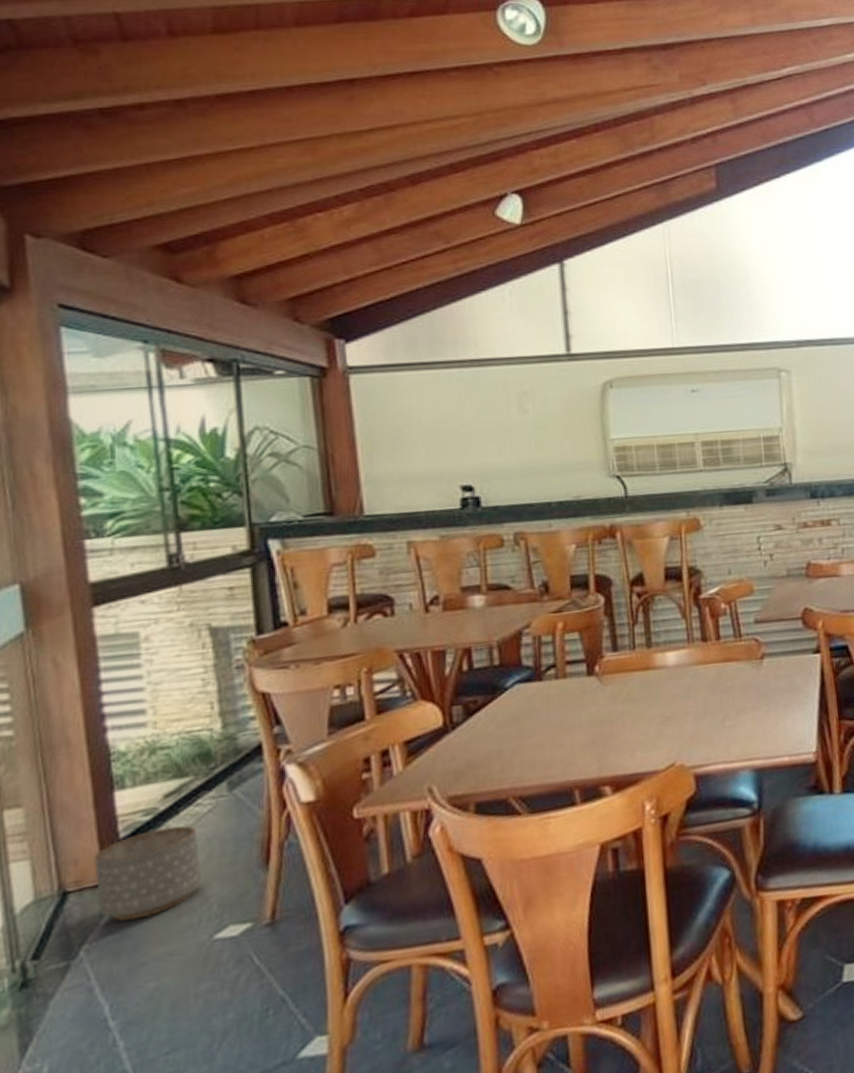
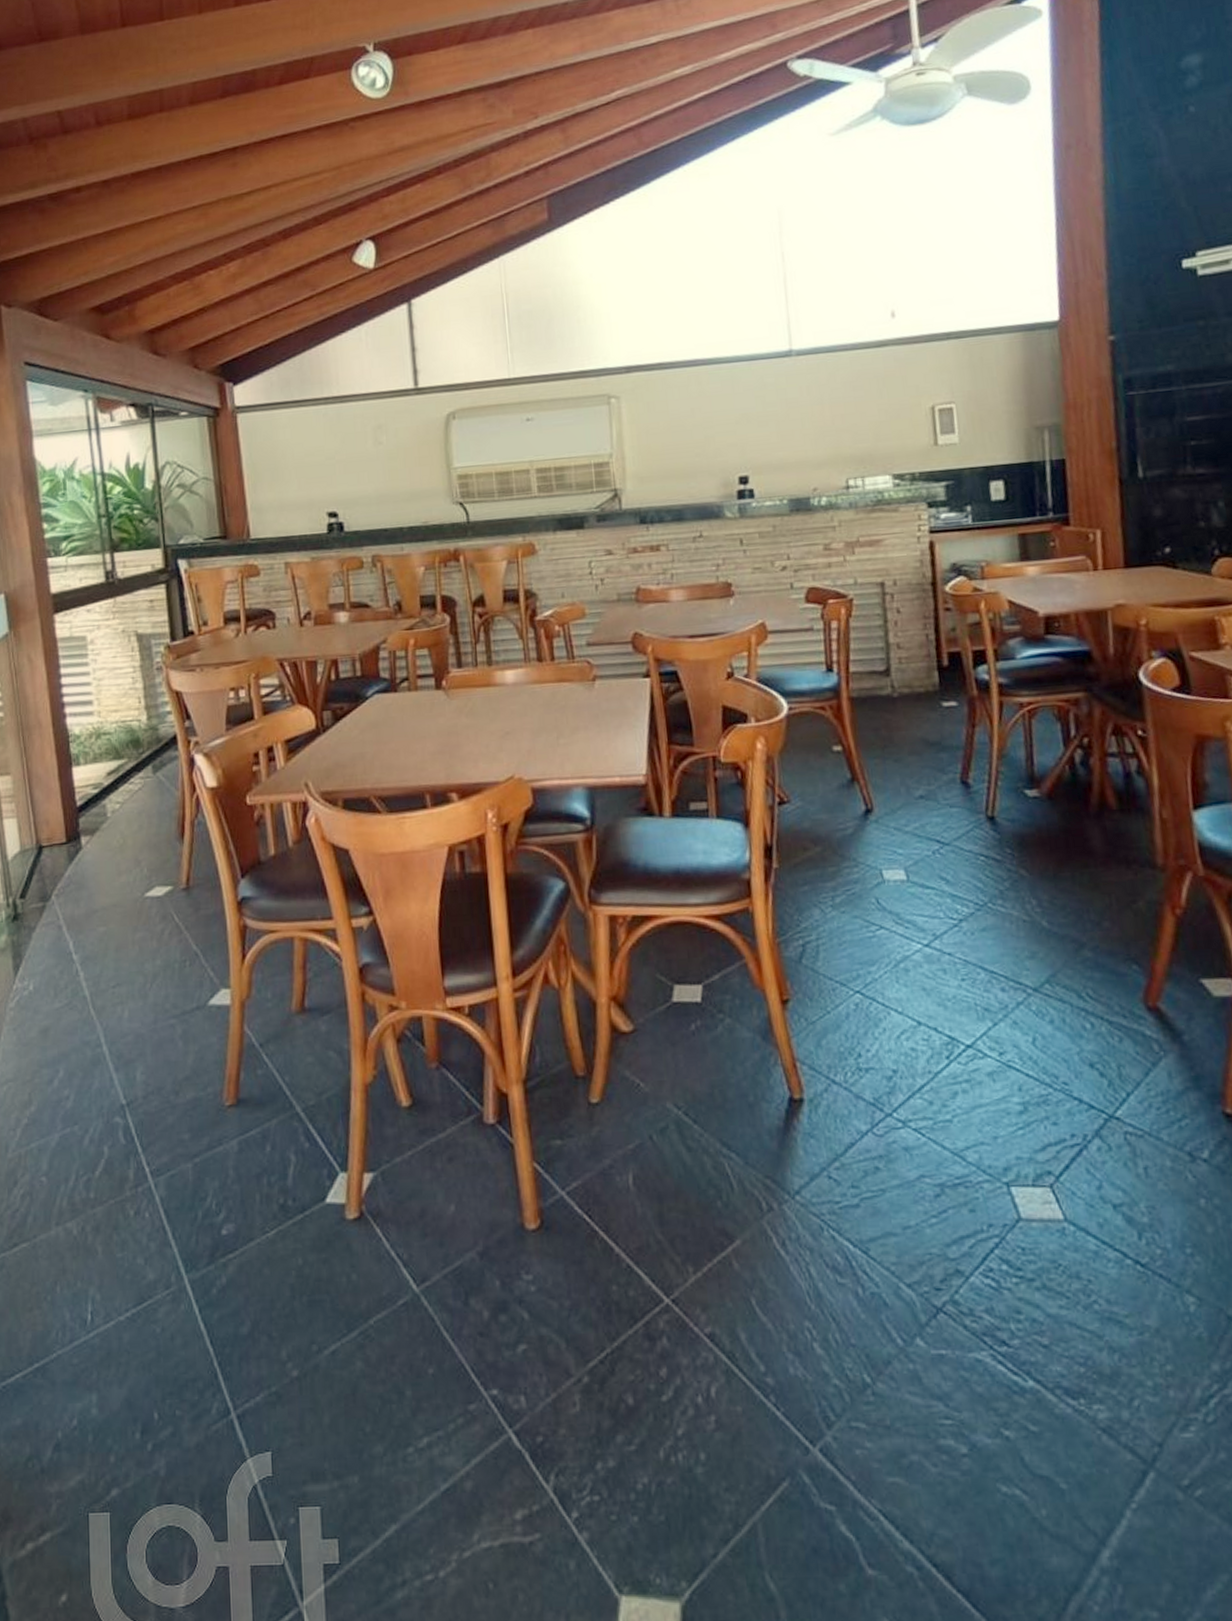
planter: present [94,825,202,921] -> none [60,799,136,875]

